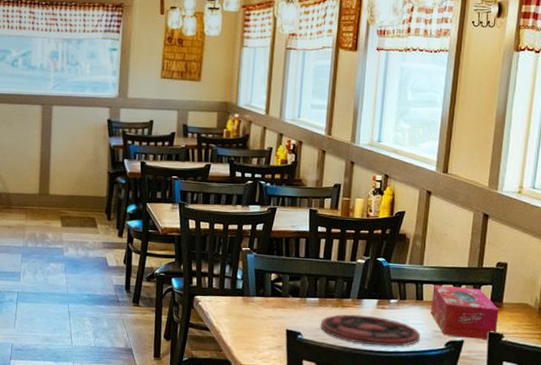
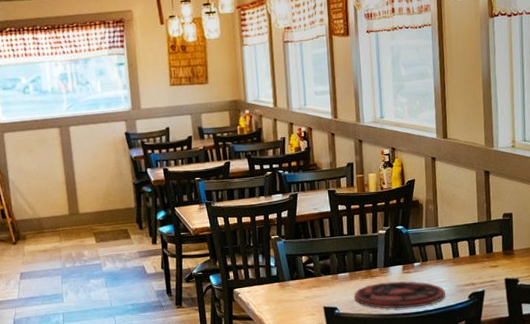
tissue box: present [431,284,499,340] -> none [450,240,512,289]

